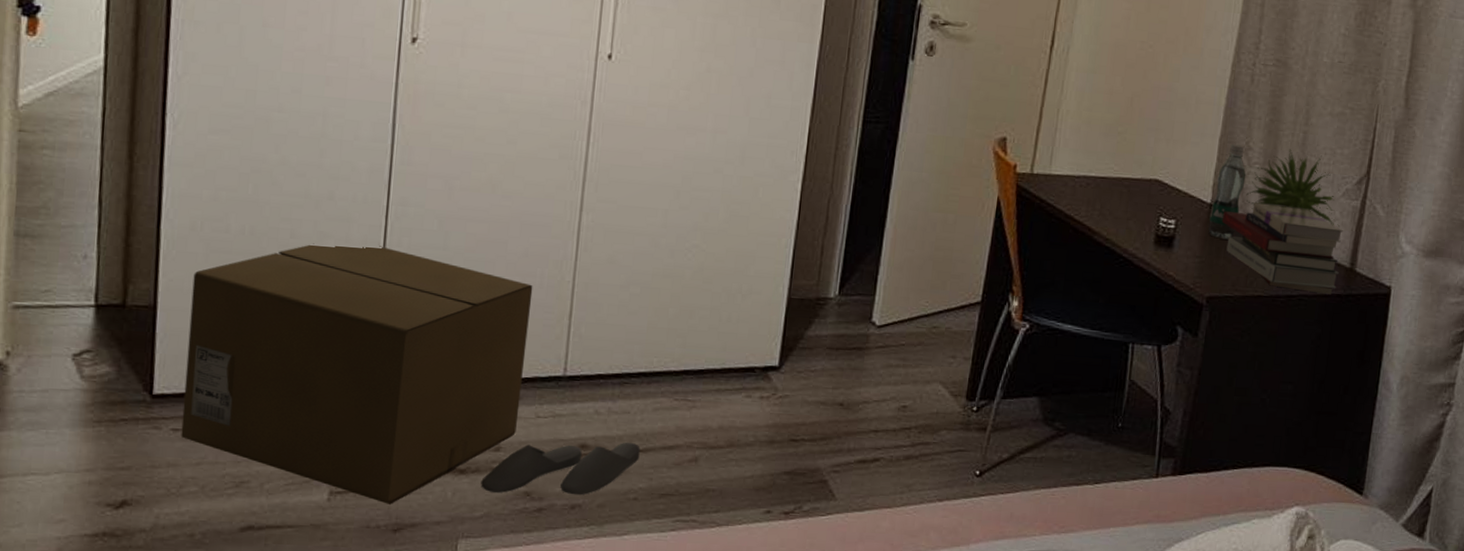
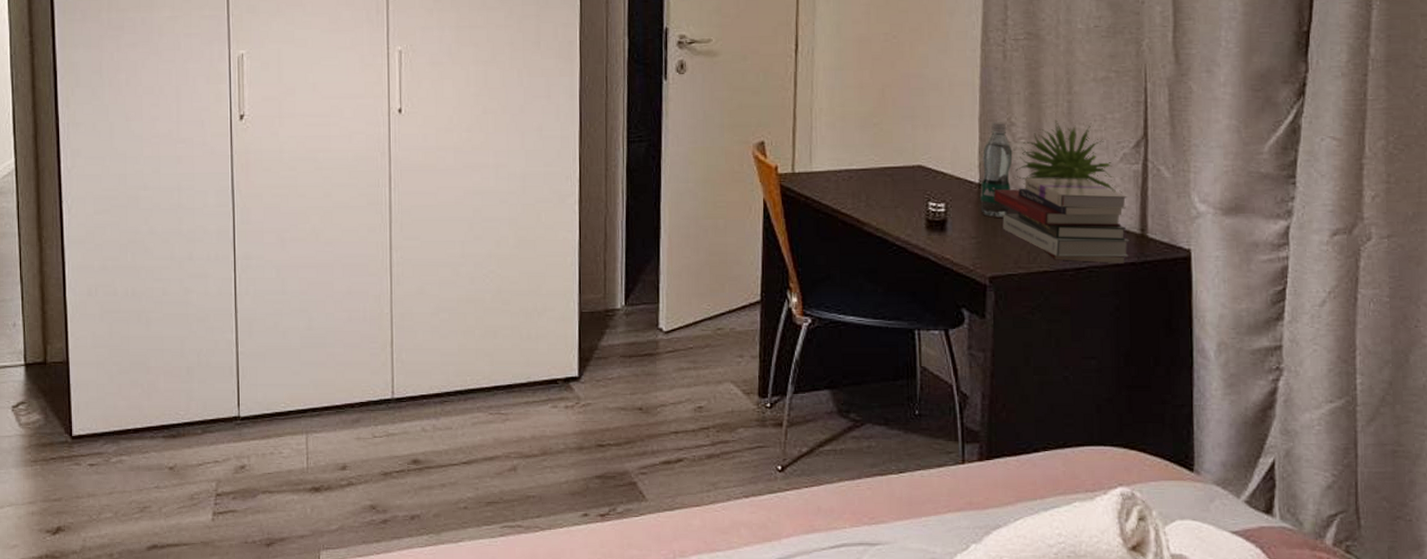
box: present [181,243,533,504] -> none [93,295,359,522]
slippers: present [481,442,640,495] -> none [333,455,465,507]

